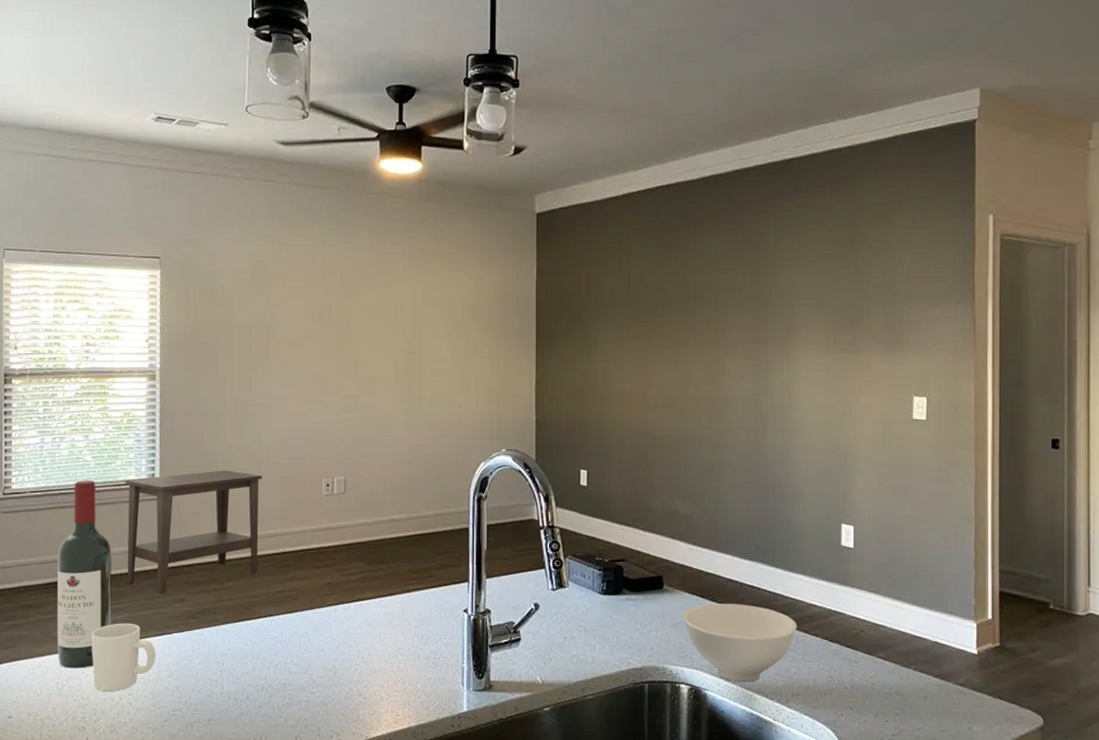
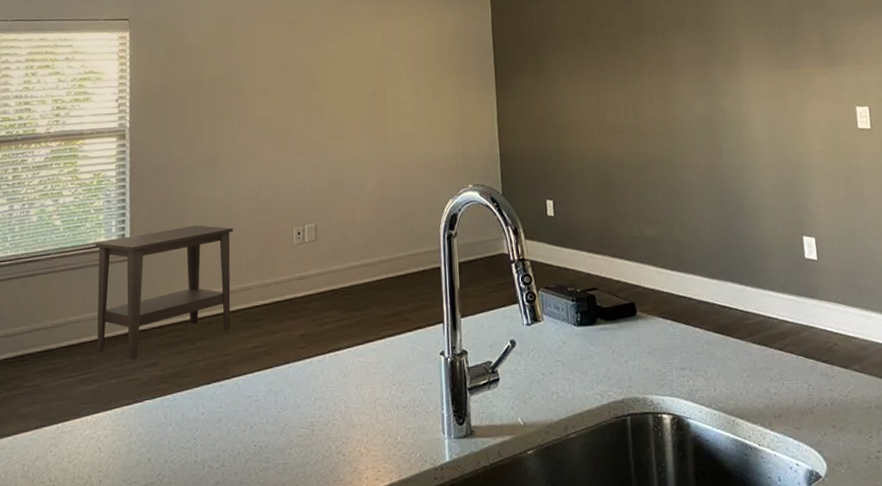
wine bottle: present [57,480,112,669] -> none [24,244,81,448]
mug: present [91,623,156,692] -> none [59,393,127,471]
bowl: present [683,604,798,683] -> none [659,325,772,408]

